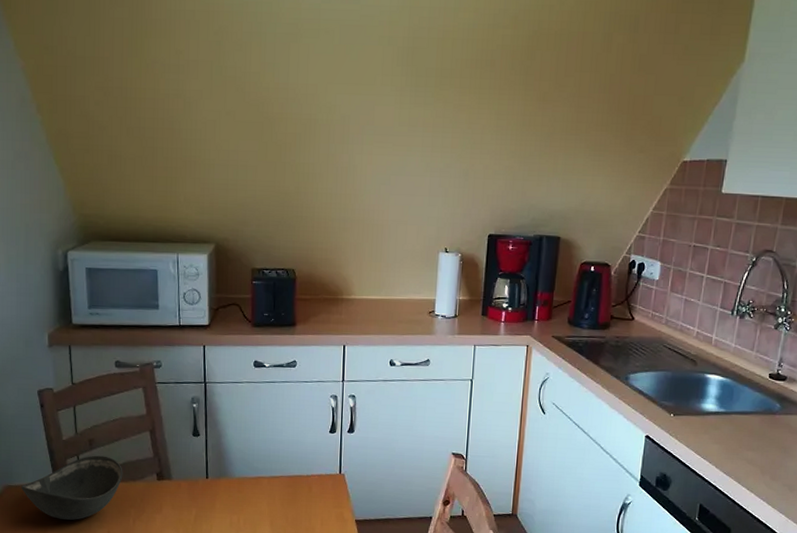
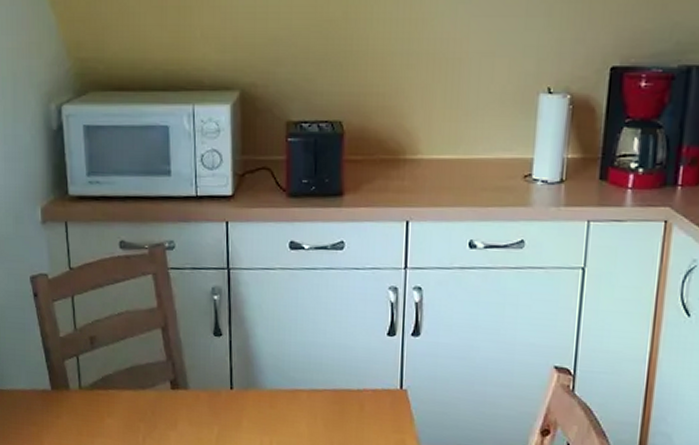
bowl: present [21,455,123,520] -> none [14,356,130,434]

